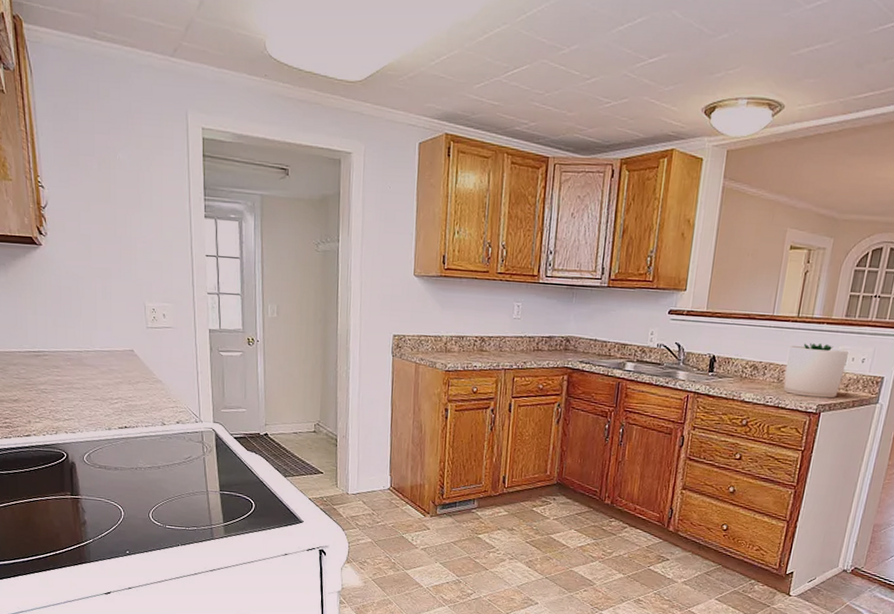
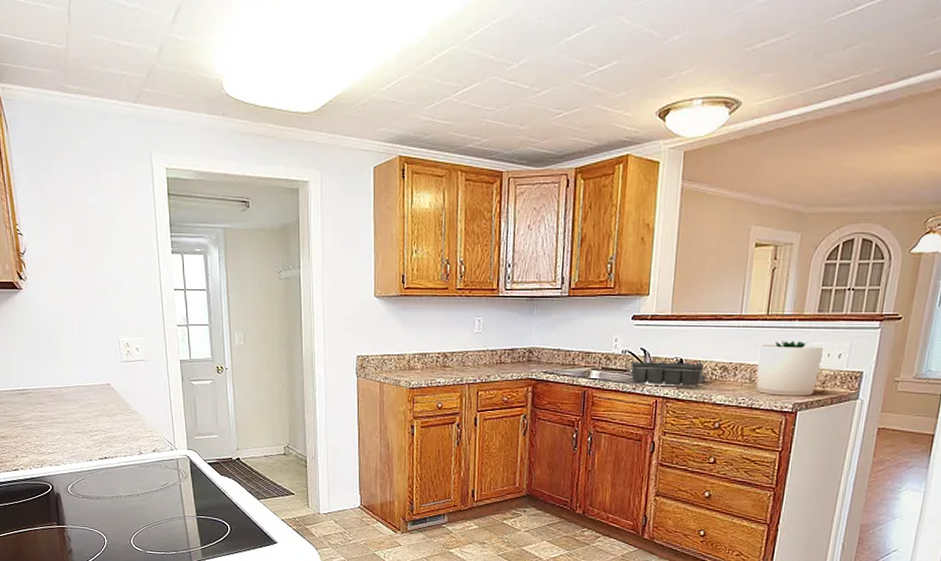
dish rack: none [664,355,739,385] -> present [630,360,708,388]

